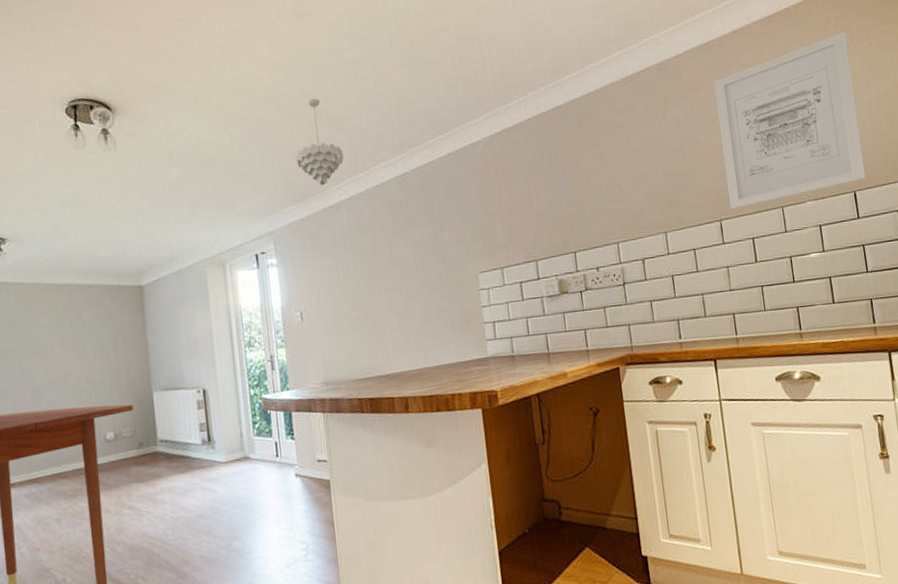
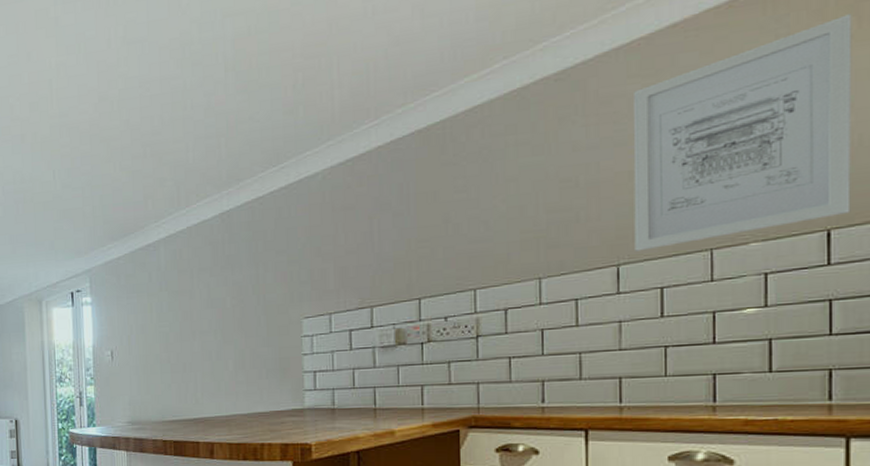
pendant light: present [295,98,344,186] -> none [116,131,165,224]

